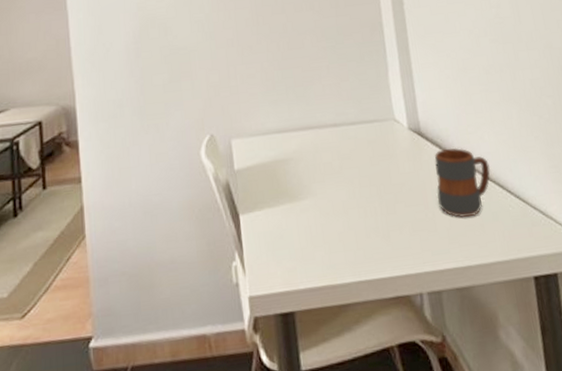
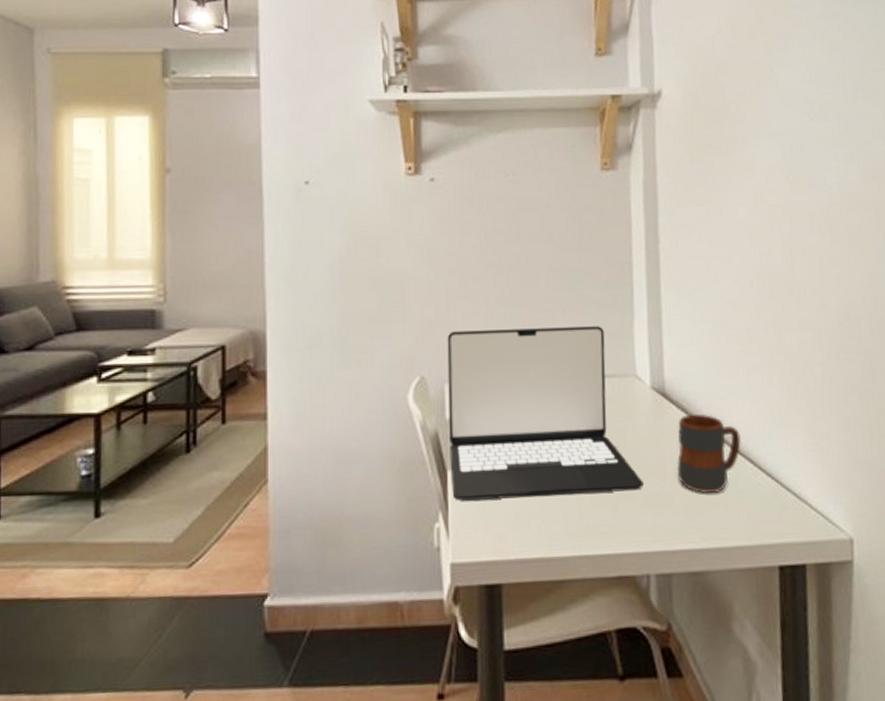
laptop: none [230,79,410,241] -> present [447,326,644,501]

